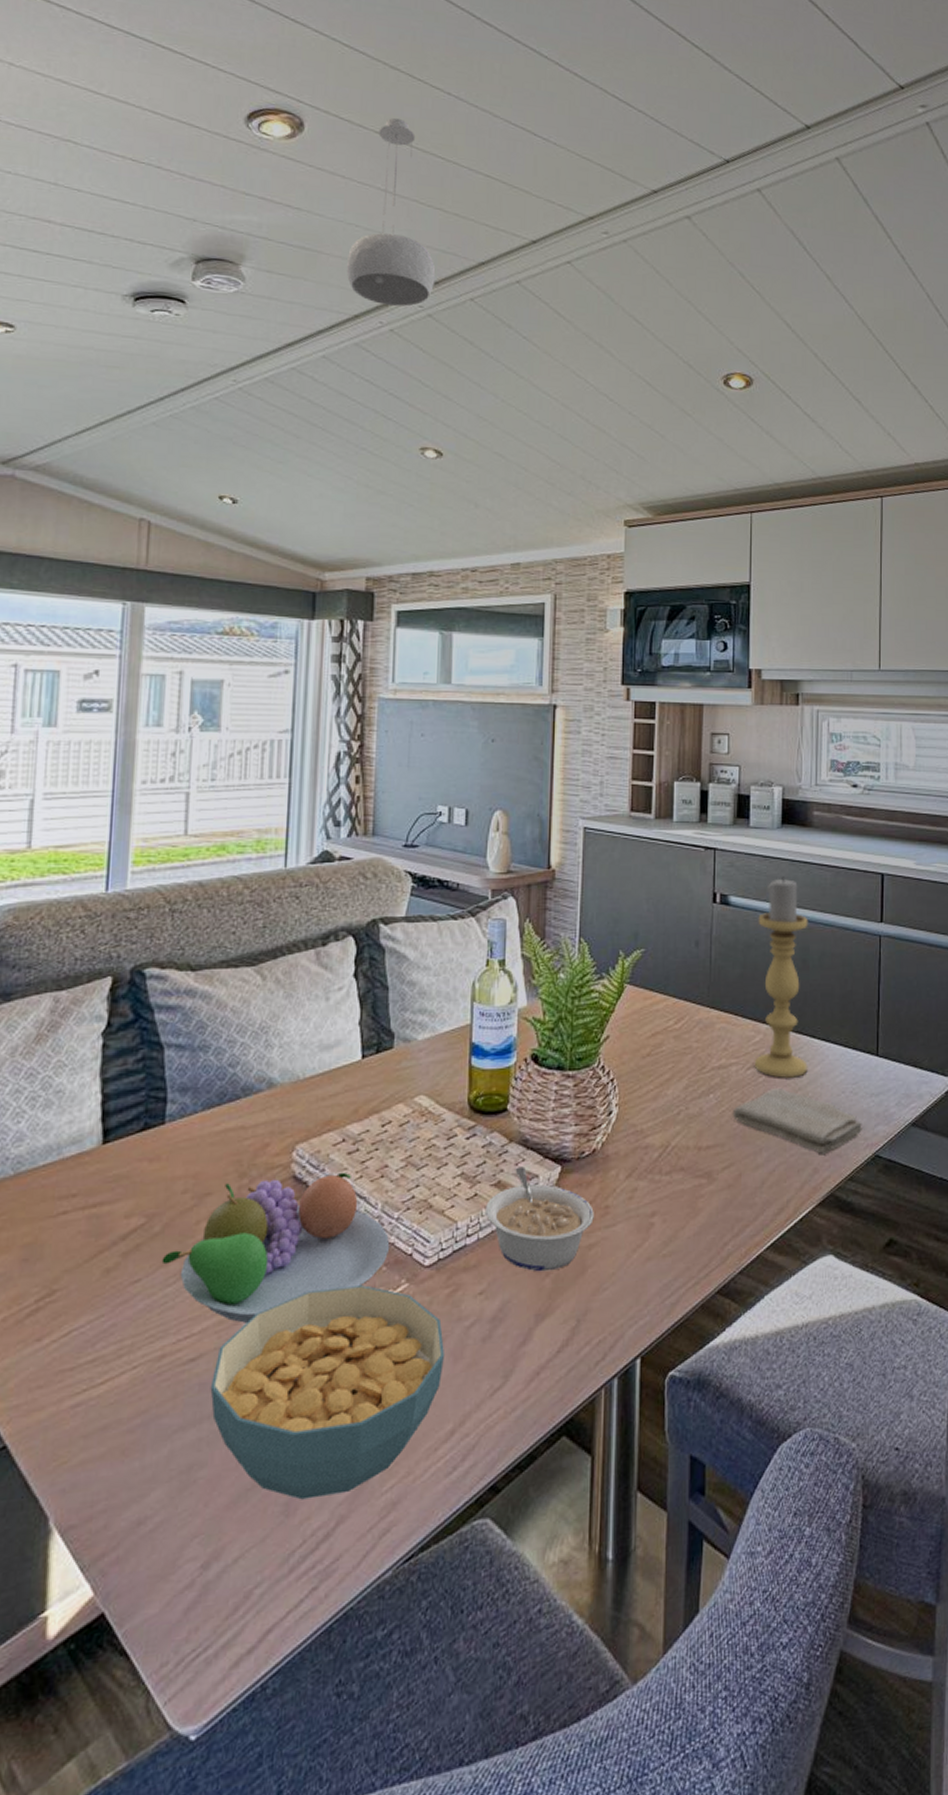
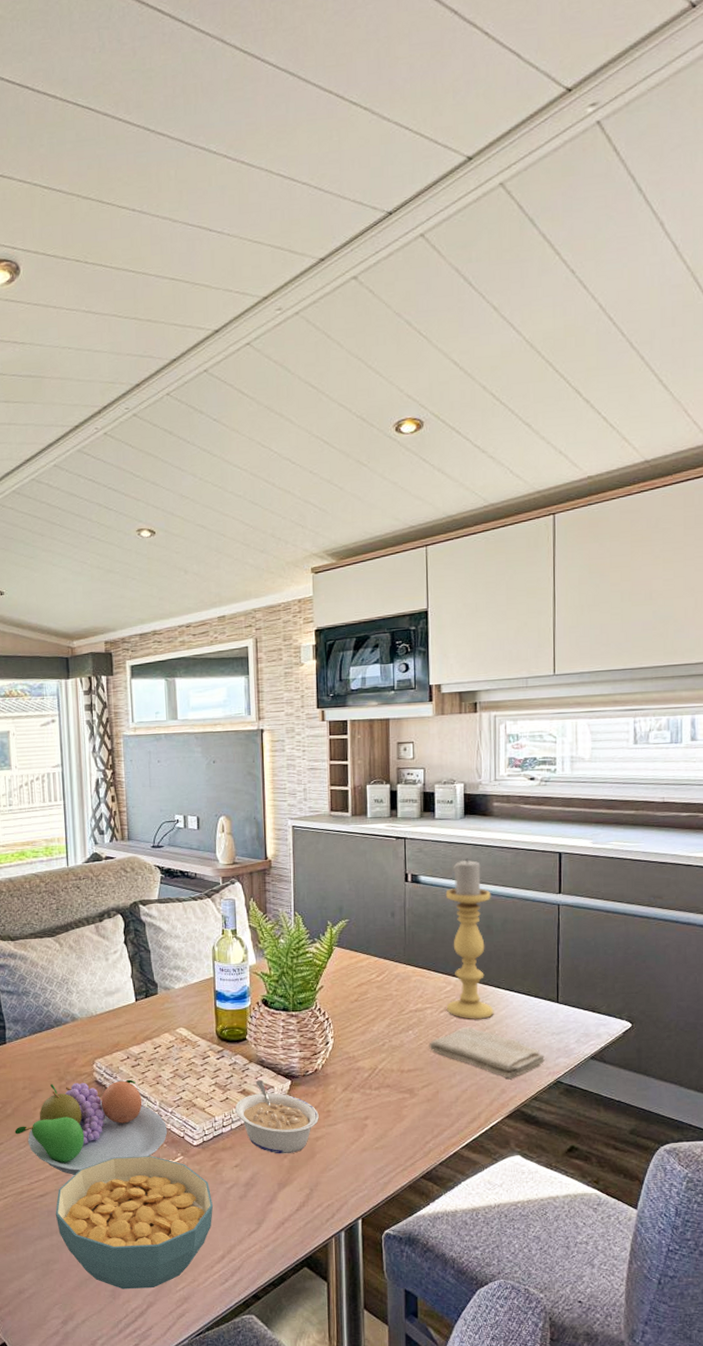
pendant light: present [346,118,436,307] -> none [64,244,137,413]

